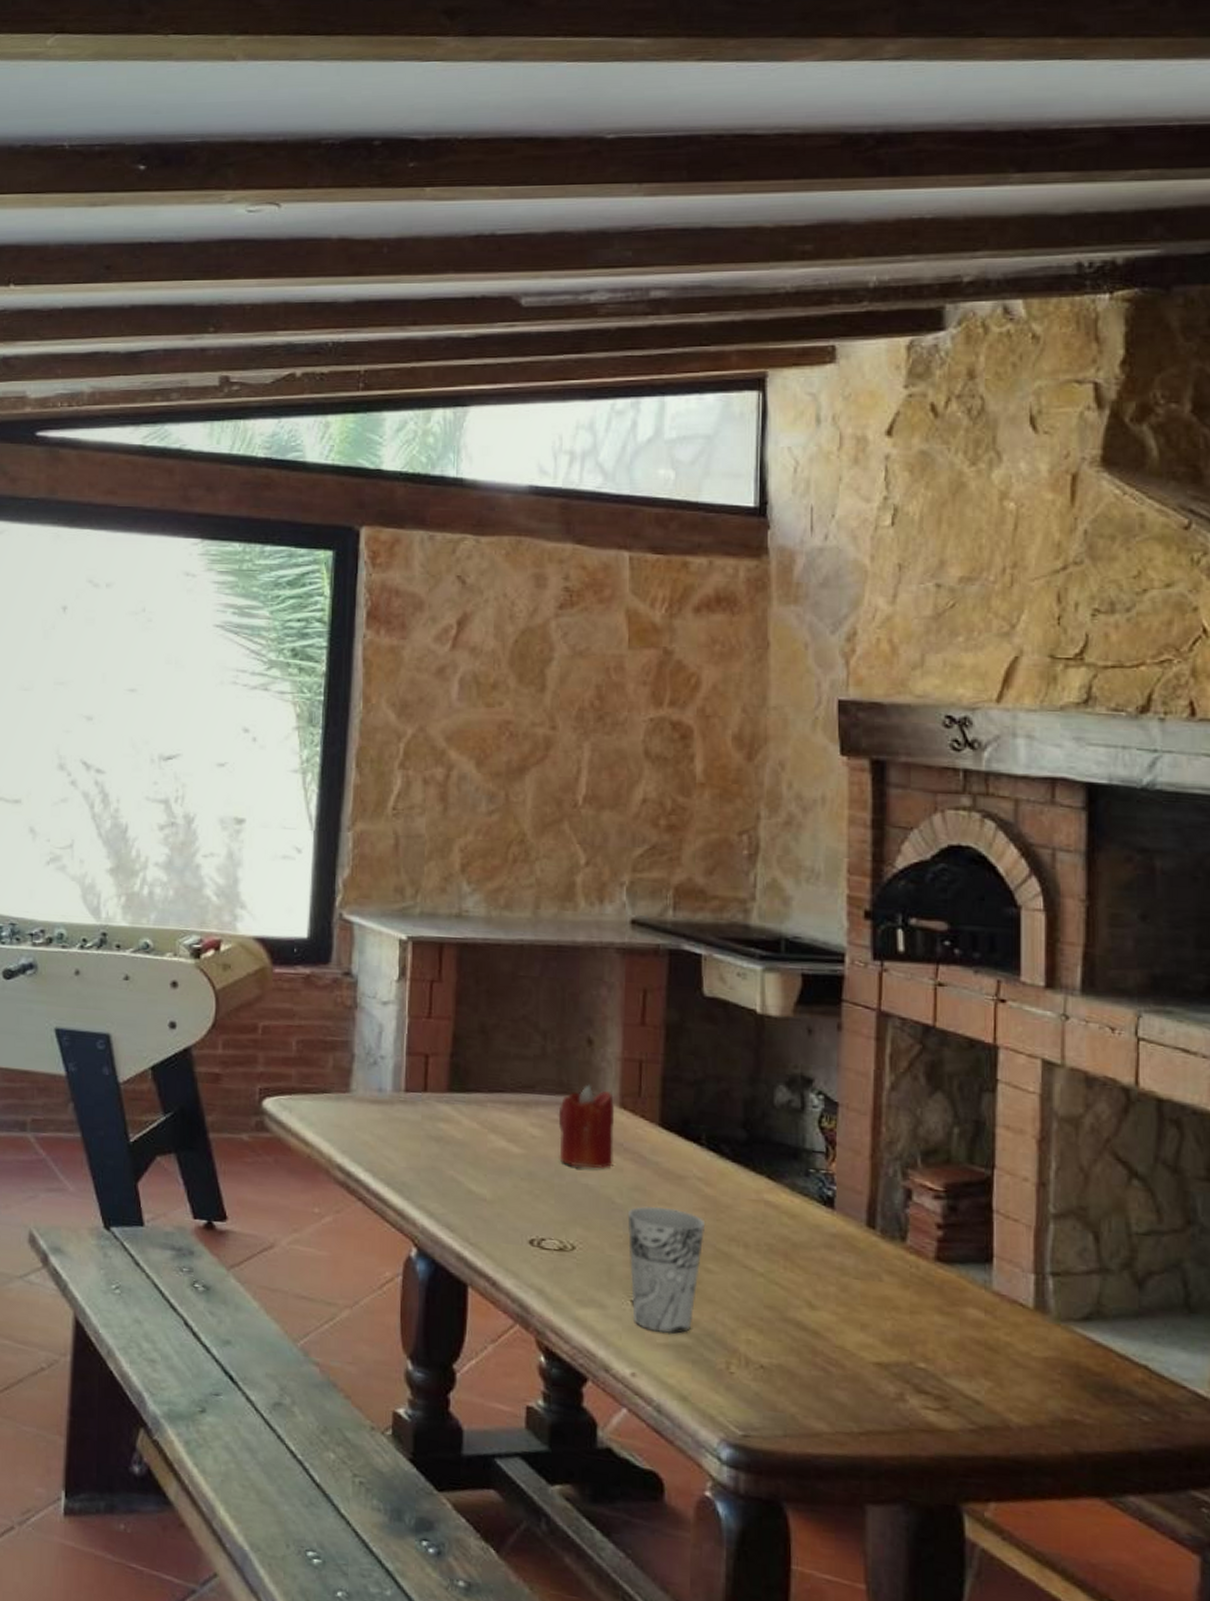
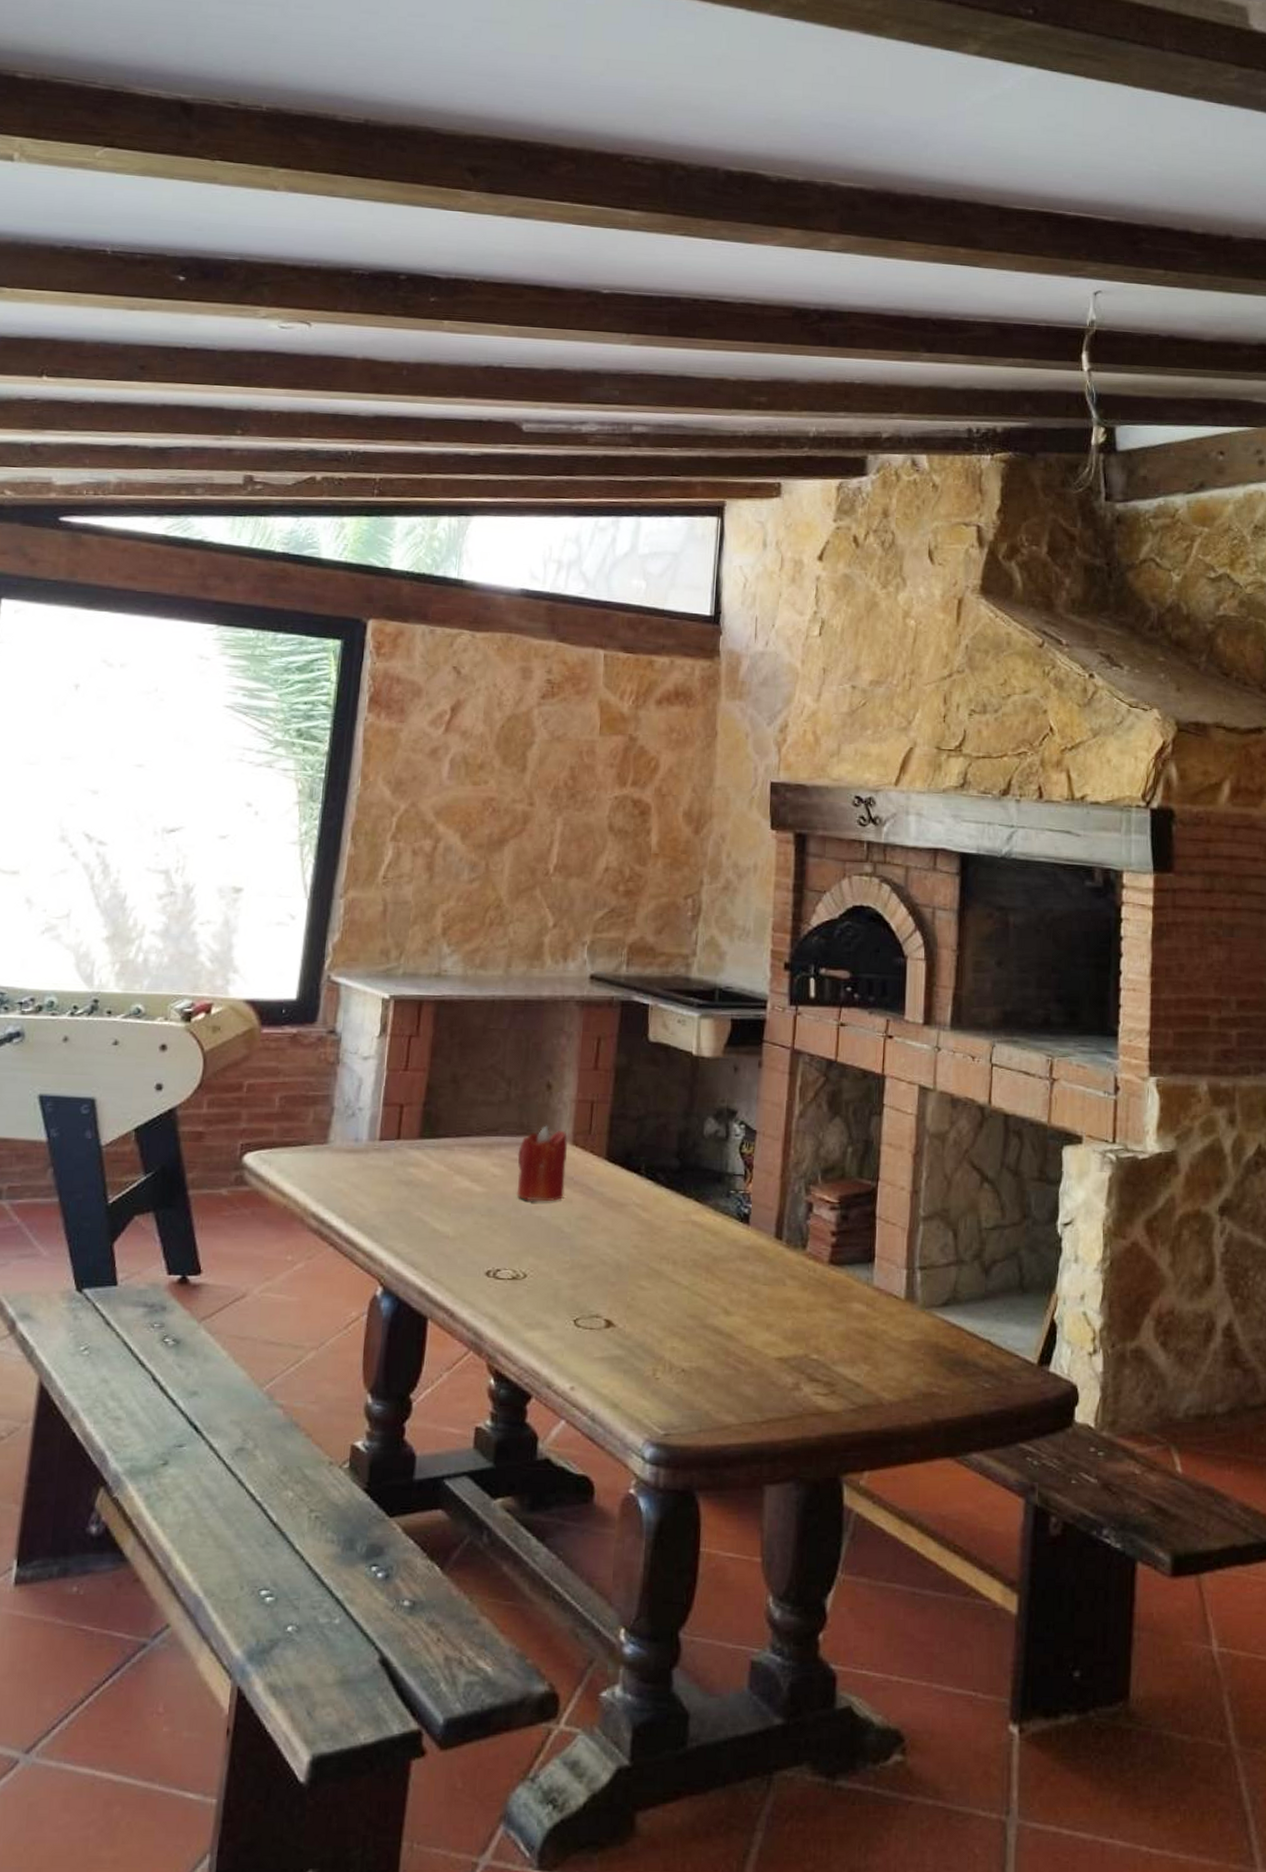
cup: present [627,1206,705,1334] -> none [573,1233,640,1348]

